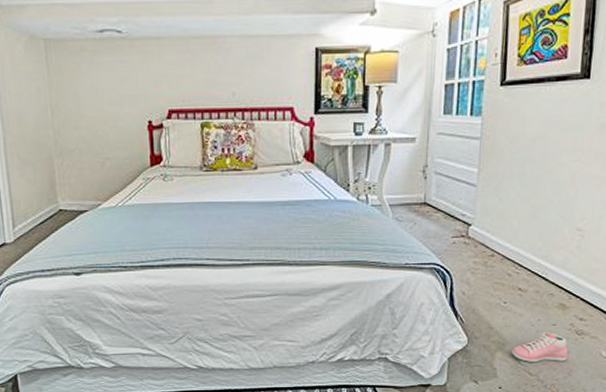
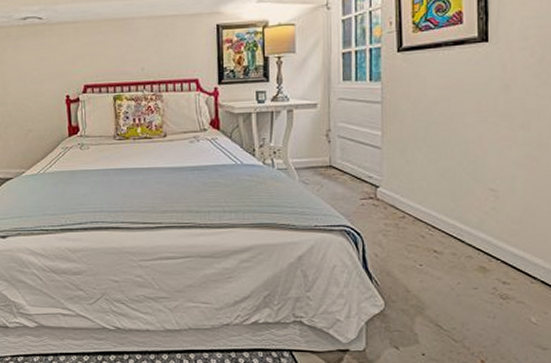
sneaker: present [512,331,568,363] -> none [433,295,493,329]

